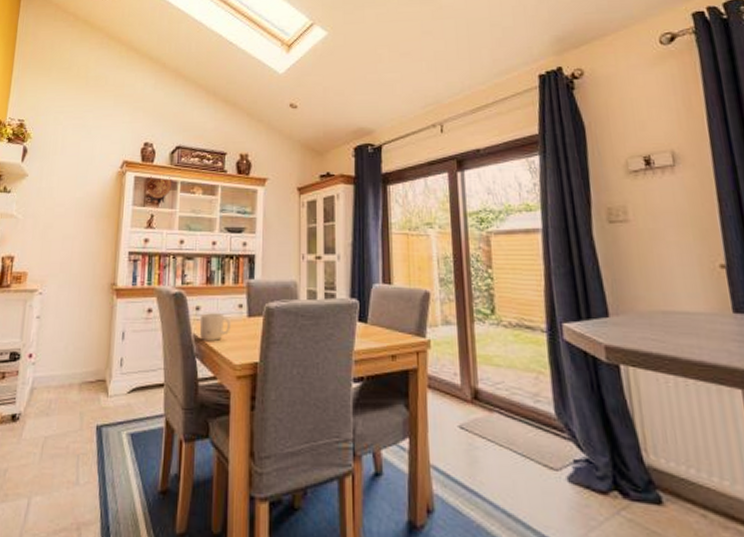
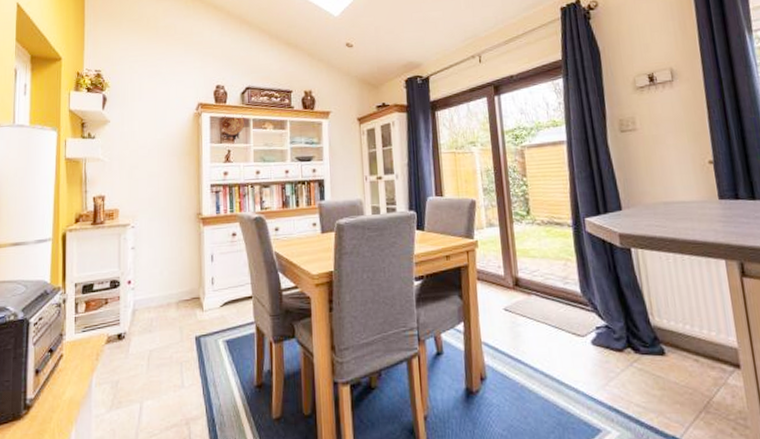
mug: present [199,313,231,341] -> none [279,232,307,256]

